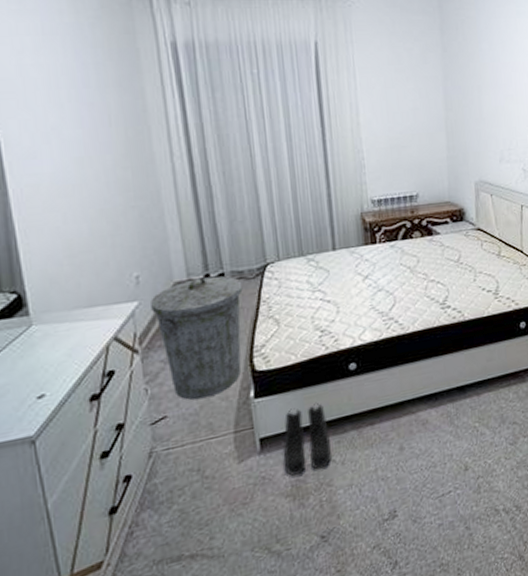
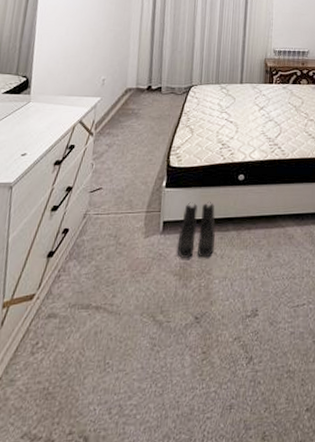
trash can: present [150,276,243,401] -> none [108,87,173,180]

